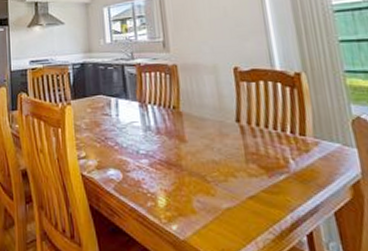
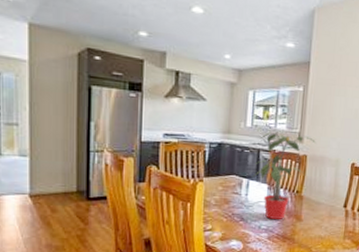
potted plant: none [121,43,185,142] -> present [253,132,317,219]

